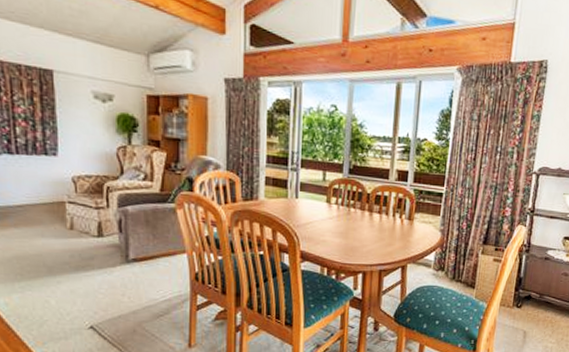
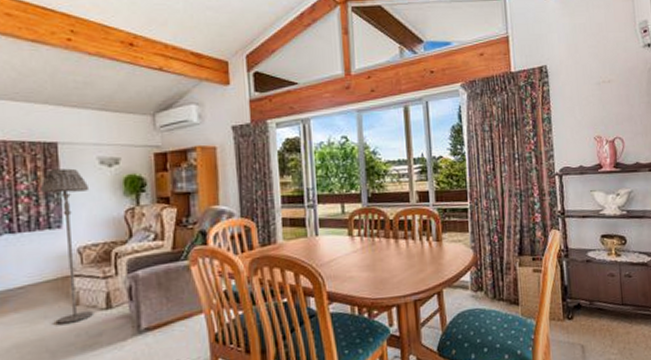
floor lamp: none [36,96,87,245] -> present [40,168,94,324]

